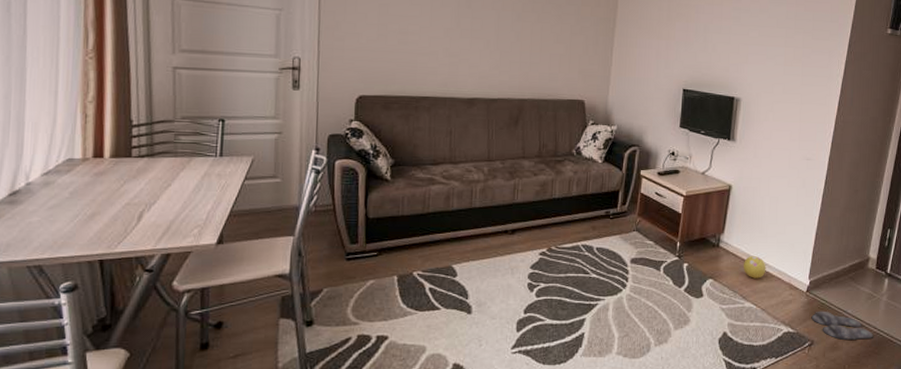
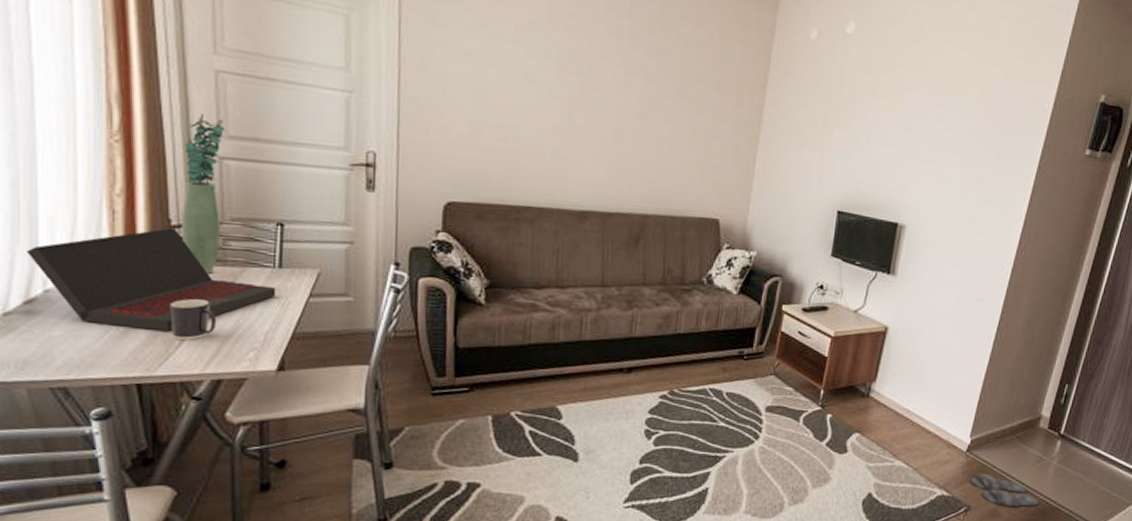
laptop: none [13,127,217,215] -> present [26,228,276,332]
mug: none [128,185,168,220] -> present [168,298,217,340]
vase: none [140,33,178,164] -> present [181,114,224,274]
toy ball: present [744,256,766,279] -> none [896,409,923,435]

